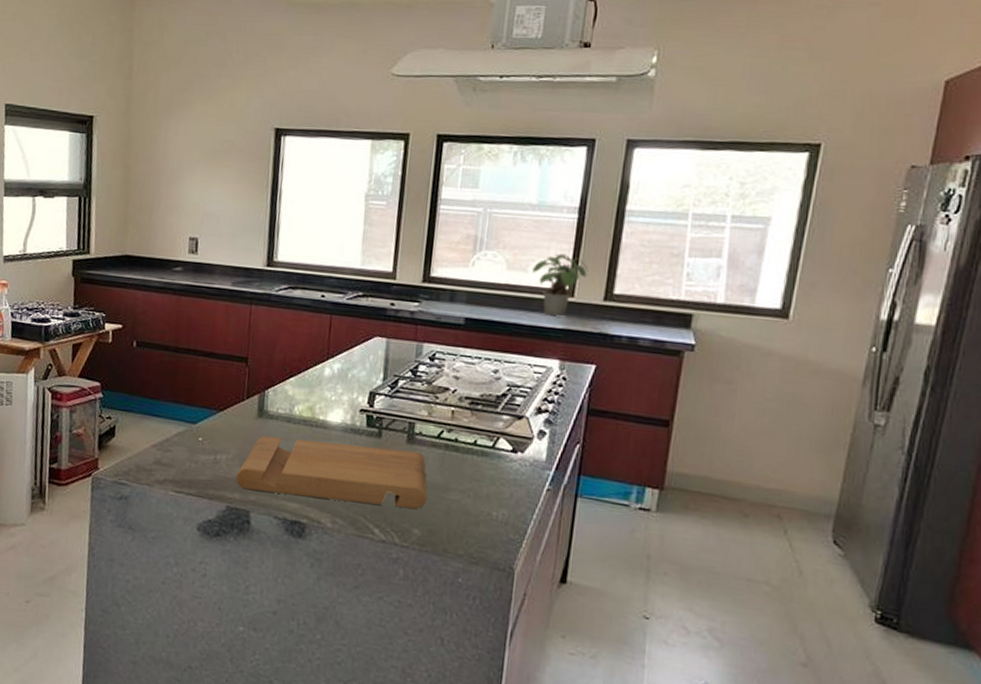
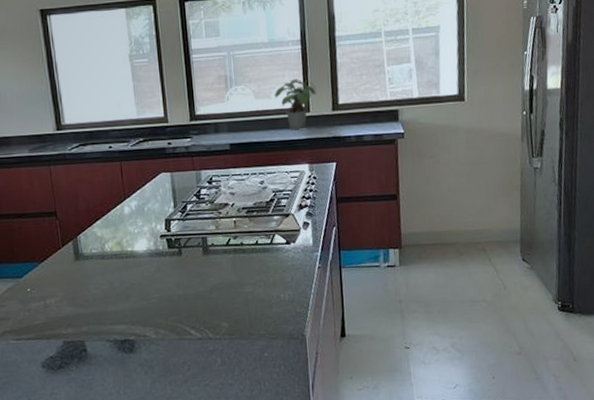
cutting board: present [235,435,427,510] -> none [66,260,228,324]

